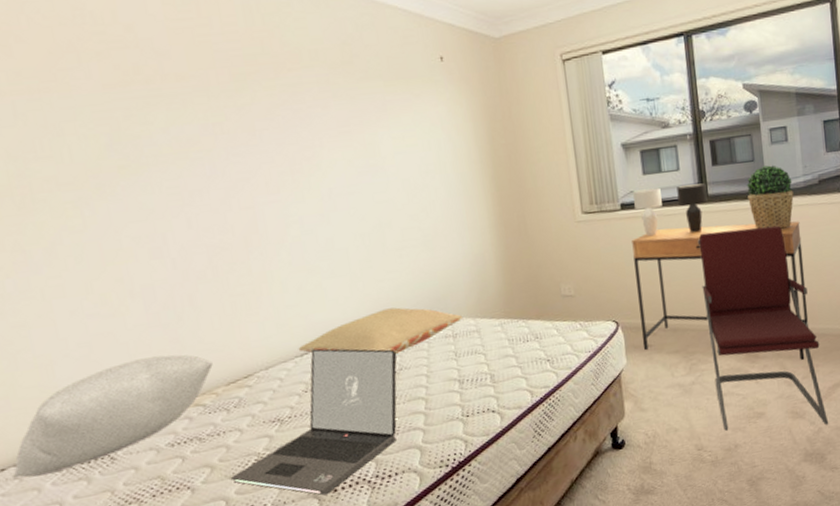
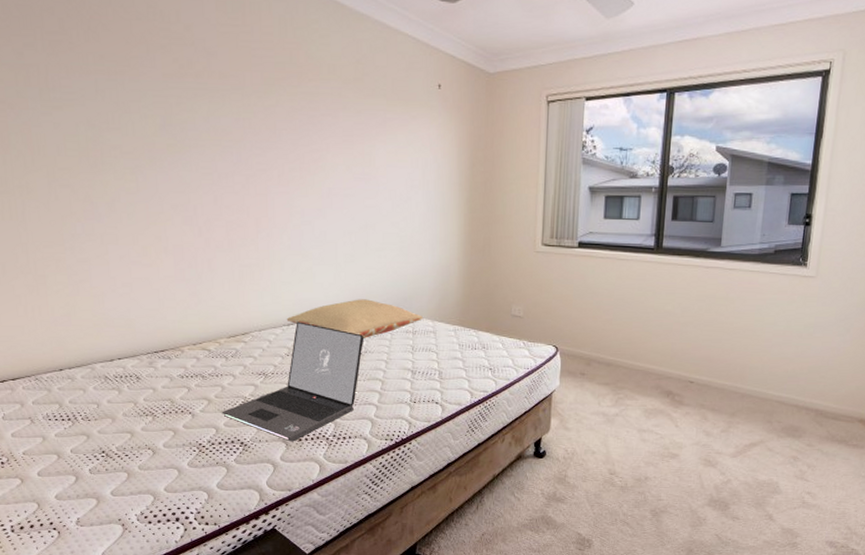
pillow: present [13,354,213,479] -> none [67,304,219,380]
desk: present [632,221,809,360] -> none [578,270,748,415]
table lamp: present [633,183,708,237] -> none [591,232,662,280]
office chair: present [697,225,829,431] -> none [636,281,744,478]
potted plant: present [747,165,794,229] -> none [700,228,748,290]

